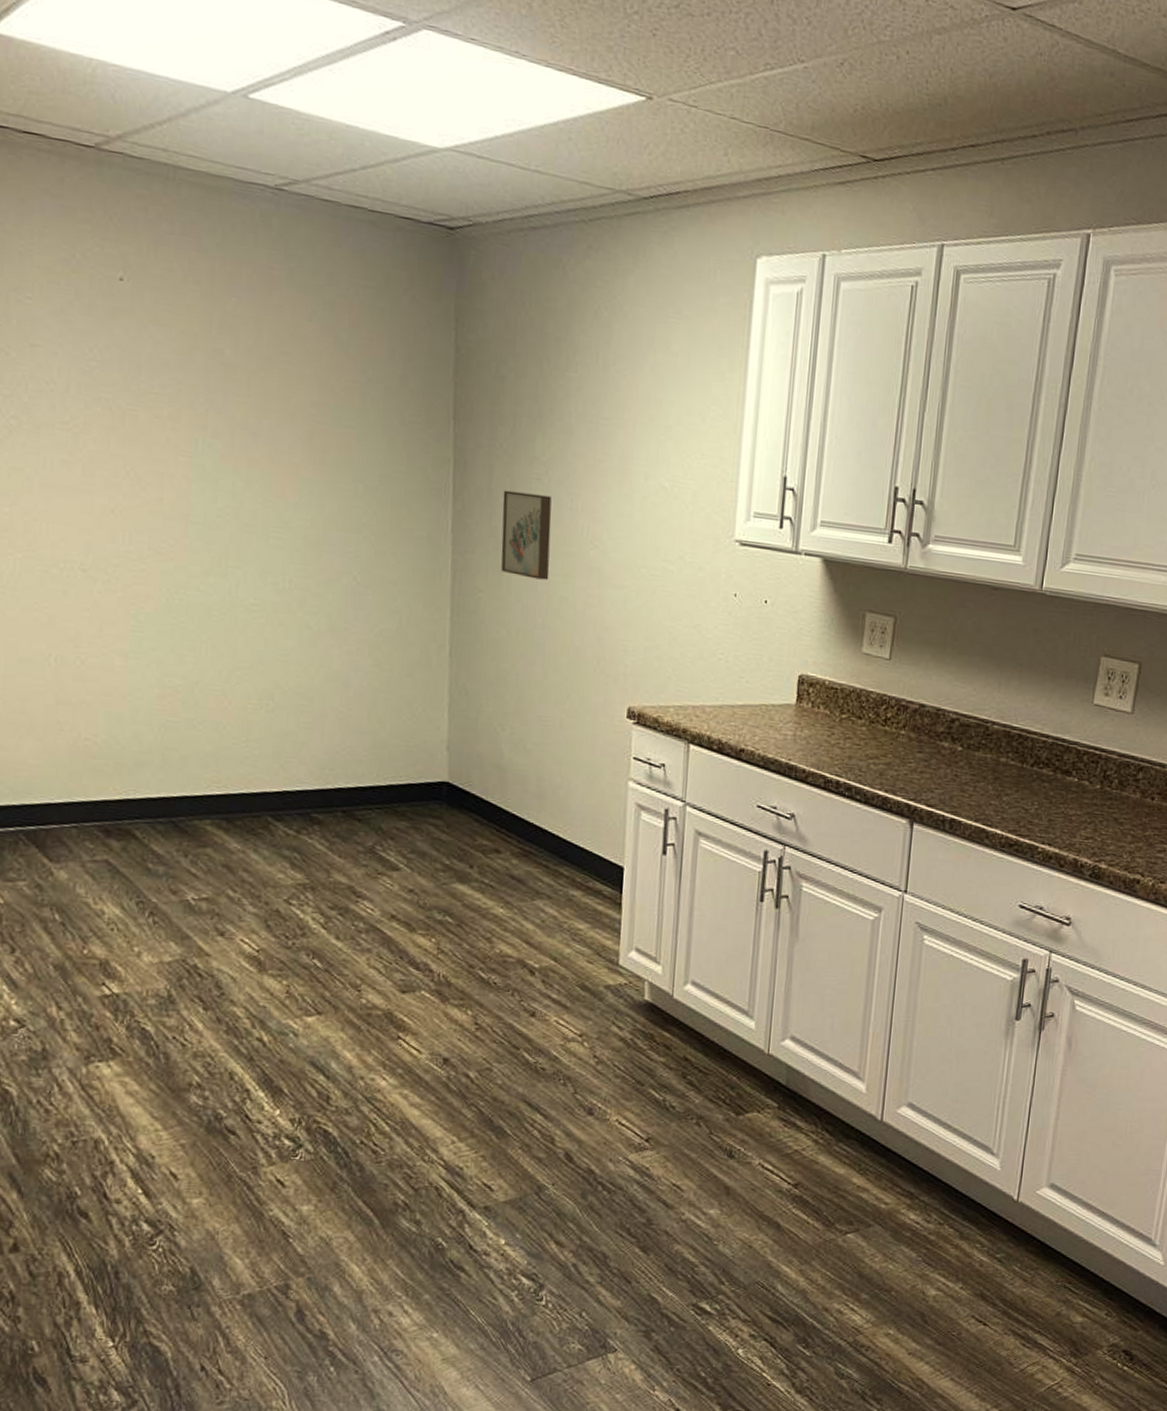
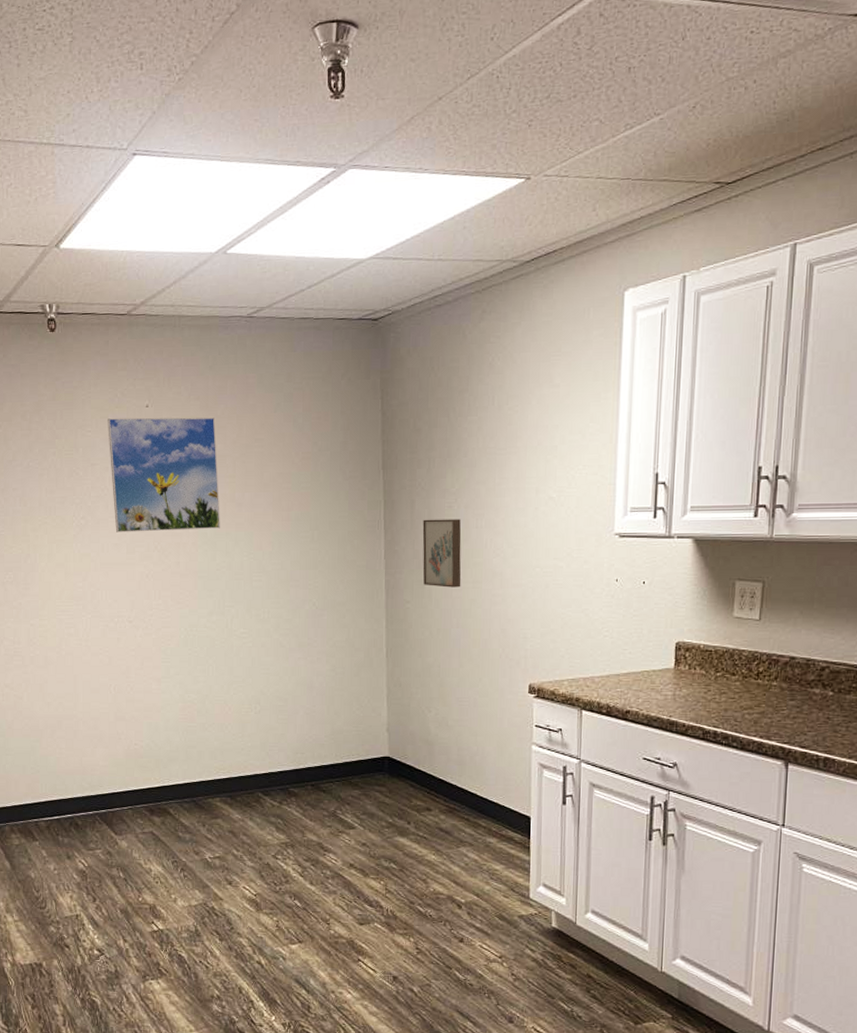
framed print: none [58,285,226,462] -> present [108,417,220,532]

